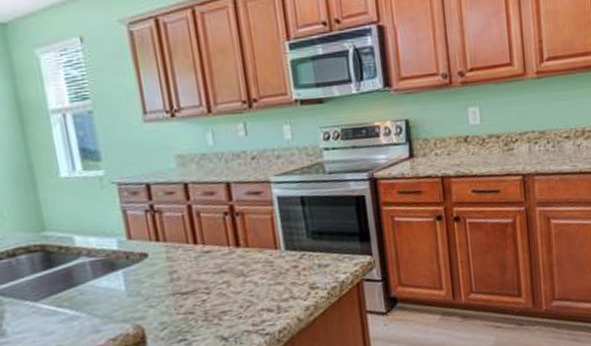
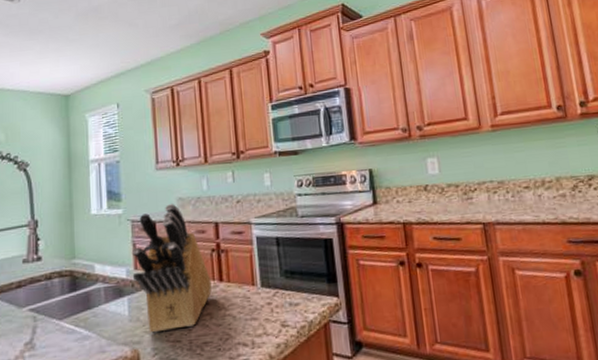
knife block: none [121,161,227,307] -> present [131,203,212,333]

